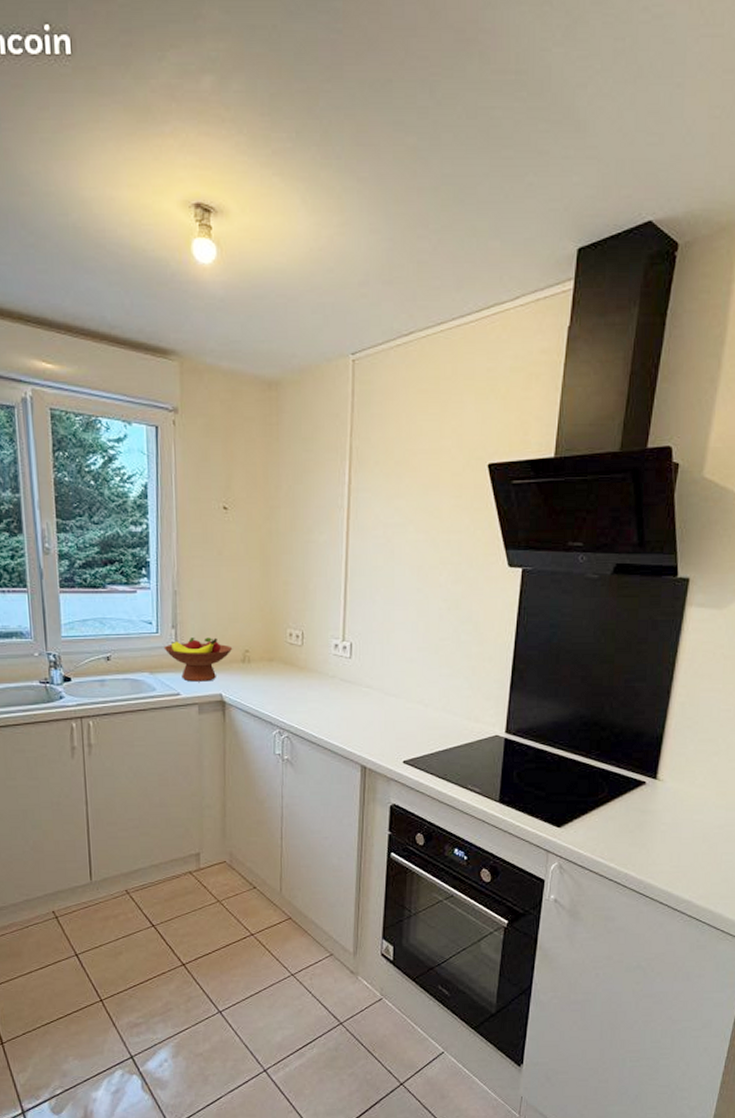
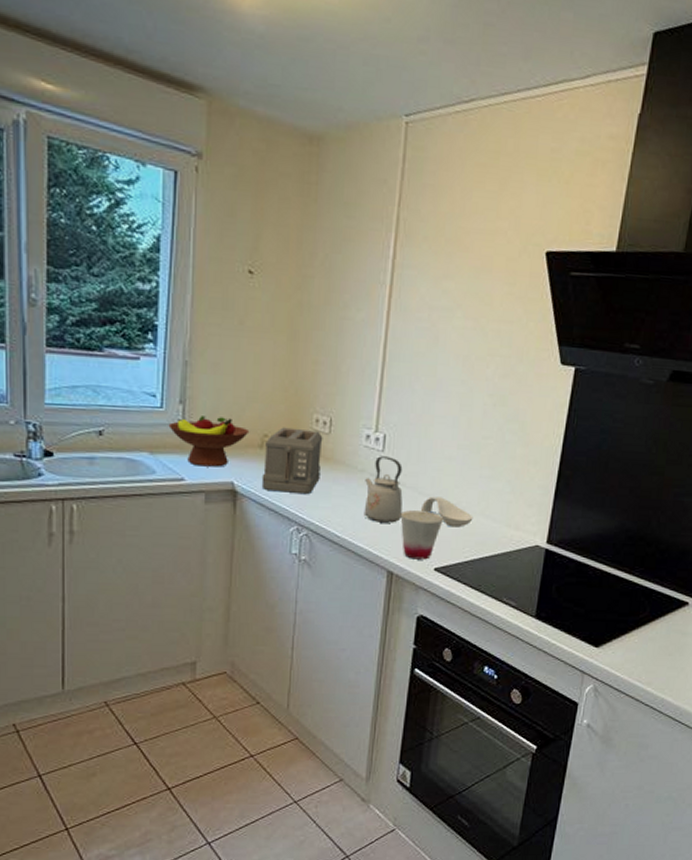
toaster: none [245,642,297,701] -> present [261,427,323,495]
kettle: none [336,662,371,722] -> present [363,456,403,523]
cup: none [369,710,409,754] -> present [400,510,444,560]
spoon rest: none [387,696,436,723] -> present [420,496,474,528]

